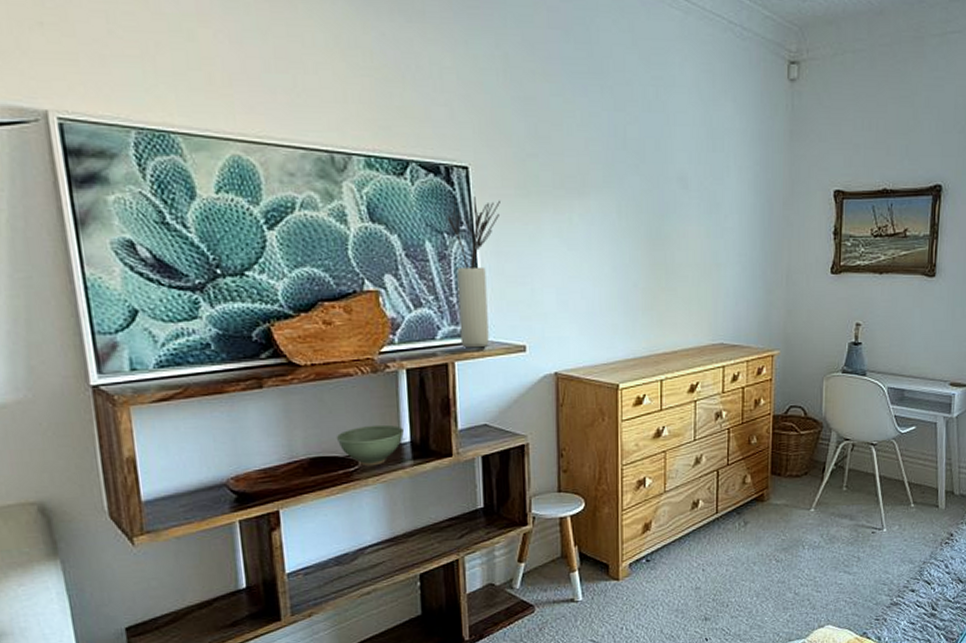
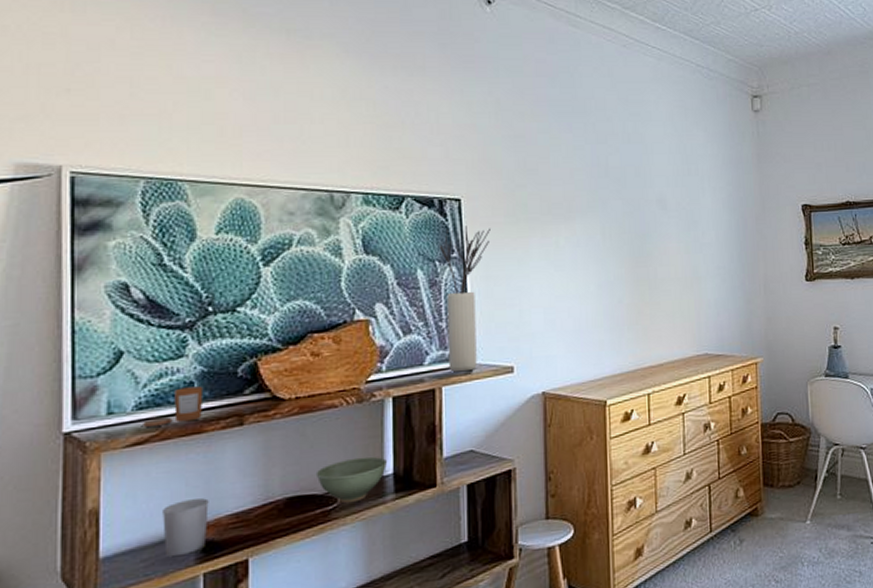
candle: none [166,348,222,384] -> present [143,386,204,427]
candle holder: none [195,454,239,505] -> present [163,498,209,557]

